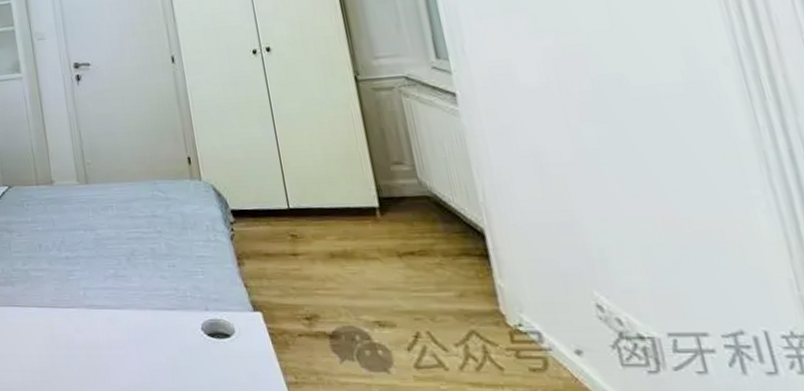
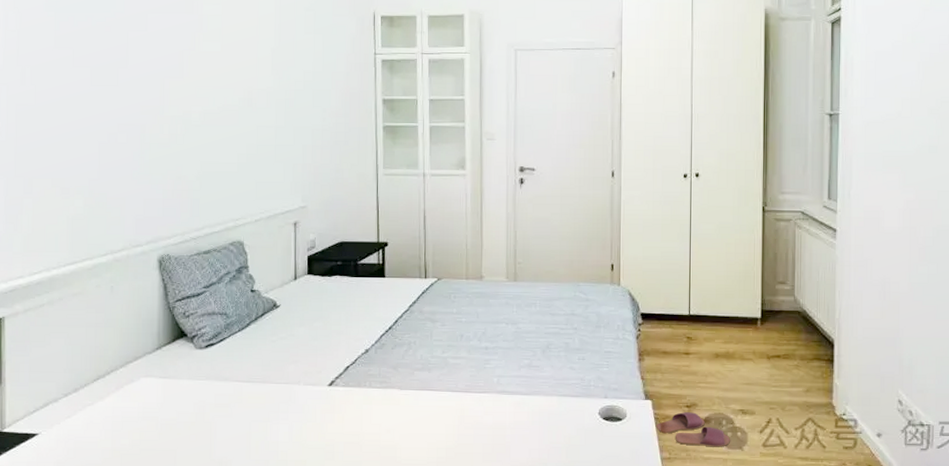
slippers: none [272,326,371,369] -> present [655,412,730,447]

